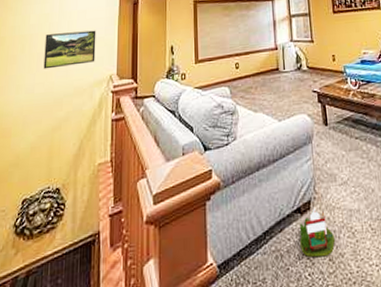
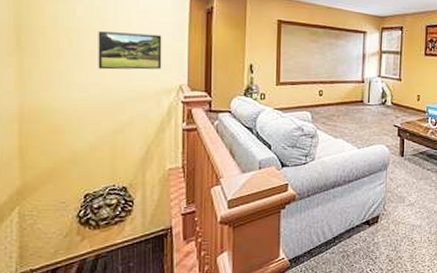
toy house: present [299,208,335,258] -> none [365,222,396,258]

